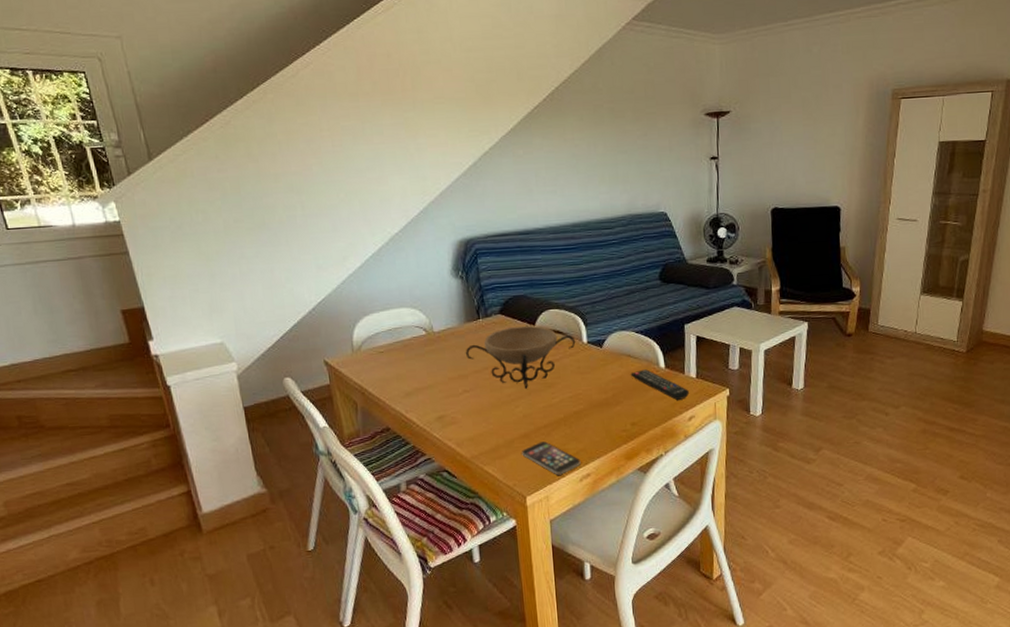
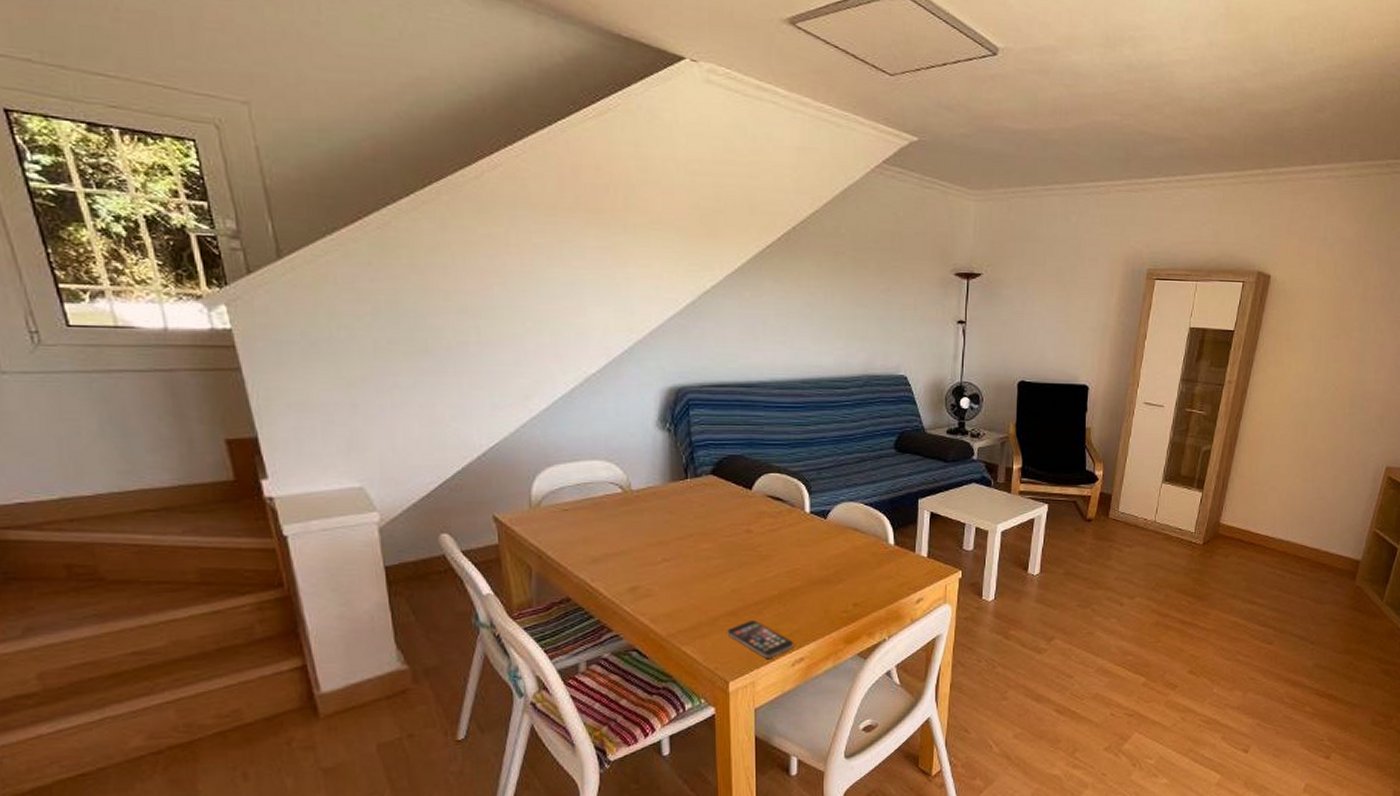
decorative bowl: present [465,325,576,389] -> none [667,489,797,561]
remote control: present [630,369,689,400] -> none [856,545,918,580]

